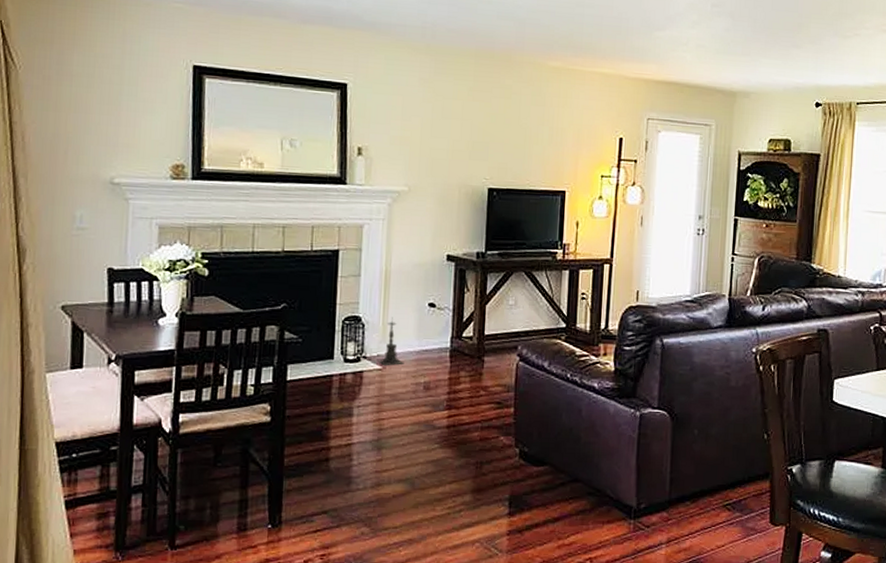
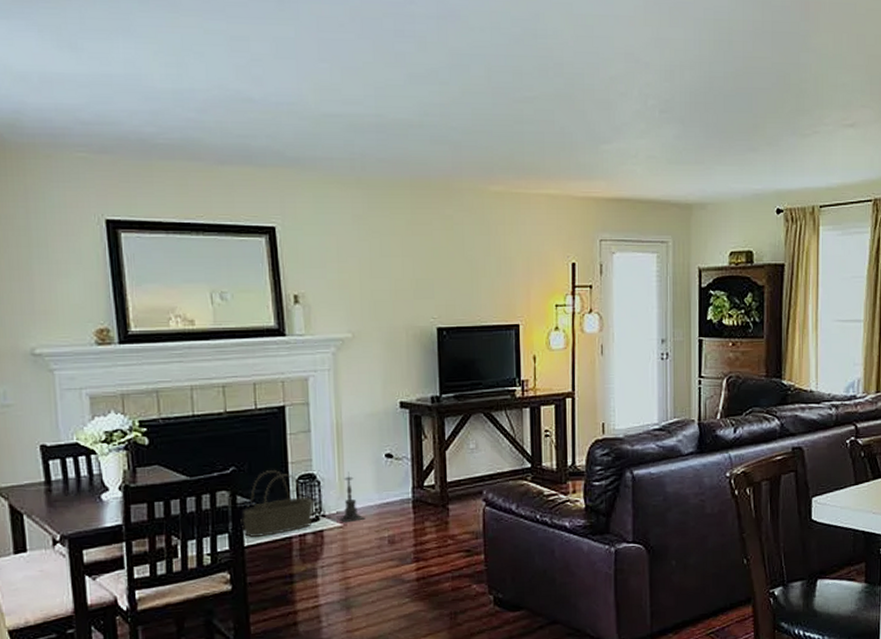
basket: none [286,309,357,372] -> present [240,469,315,537]

